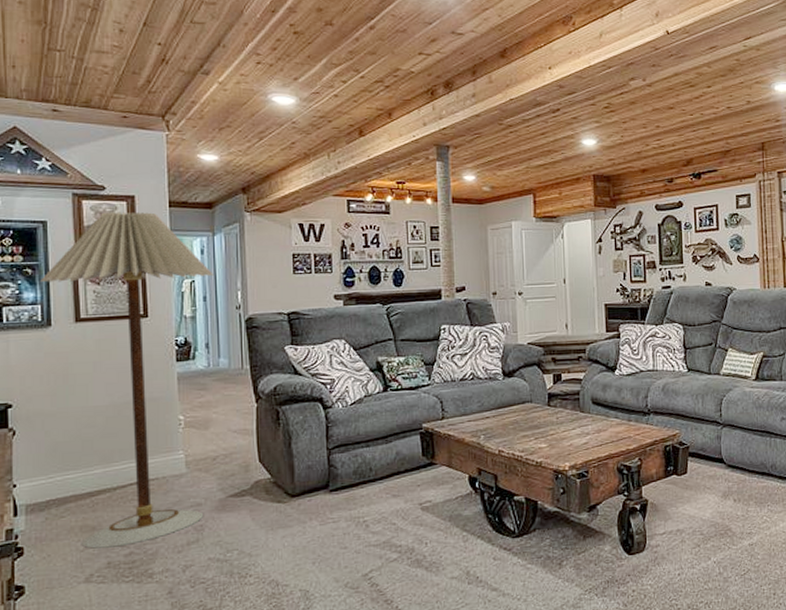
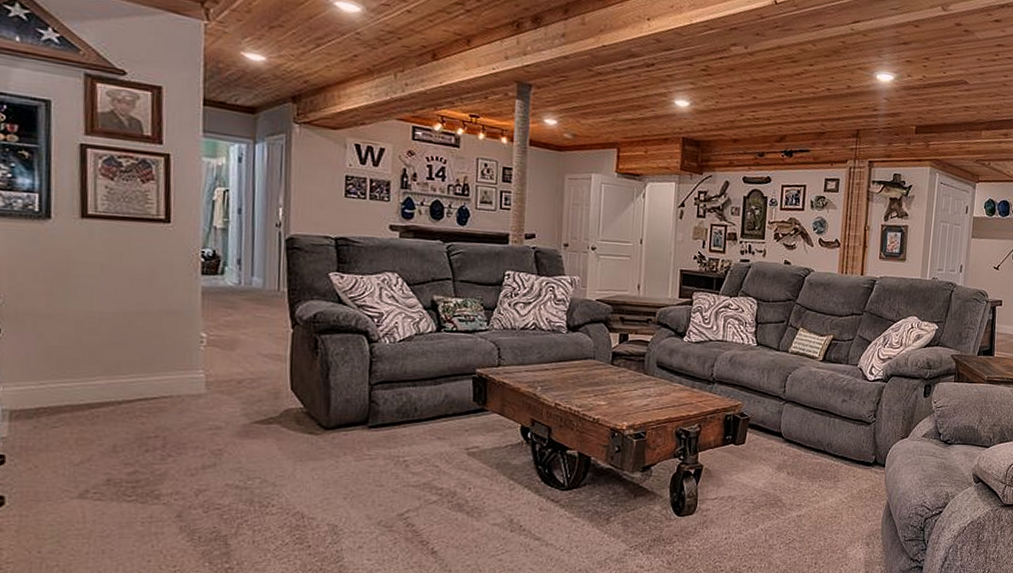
floor lamp: present [40,212,214,549] -> none [39,100,252,464]

